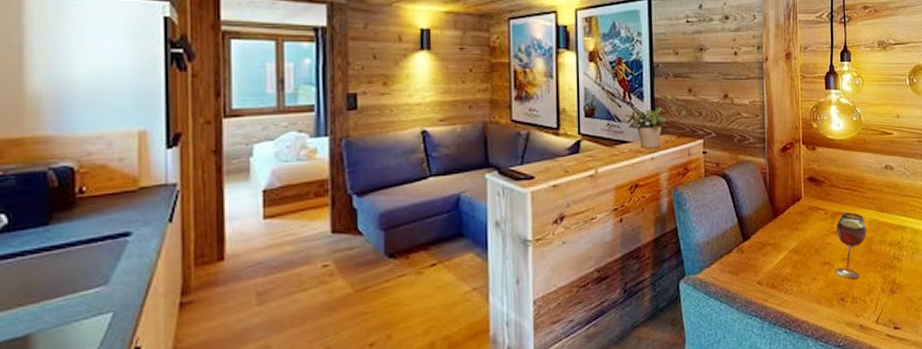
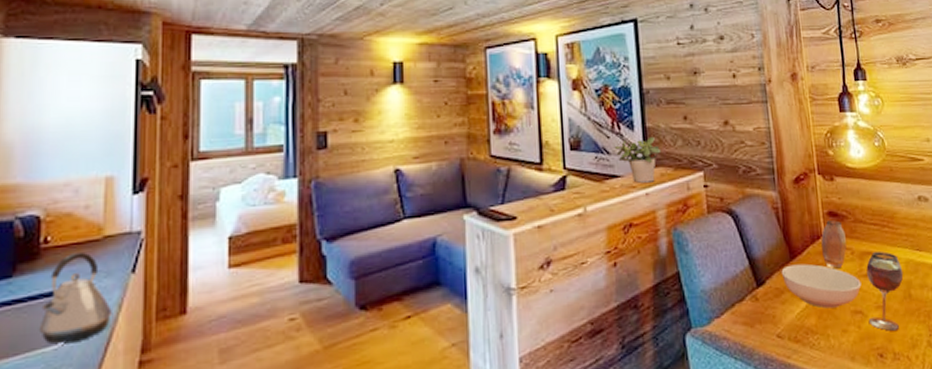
kettle: none [79,201,151,288] -> present [38,251,112,345]
bowl: none [765,222,831,260] -> present [781,264,862,309]
vase: none [800,185,823,227] -> present [821,220,847,269]

